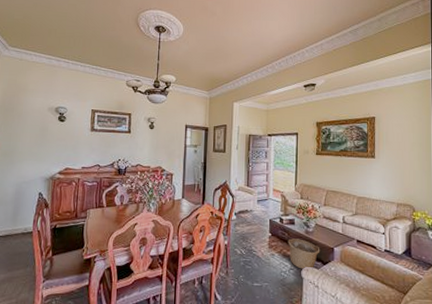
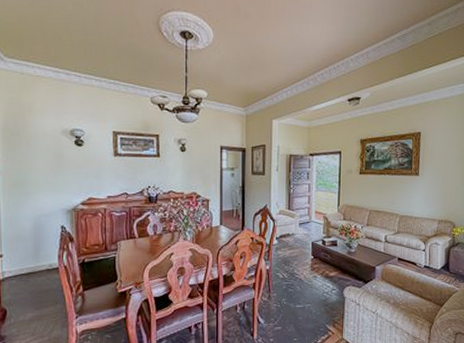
basket: present [288,238,320,271] -> none [330,260,362,290]

